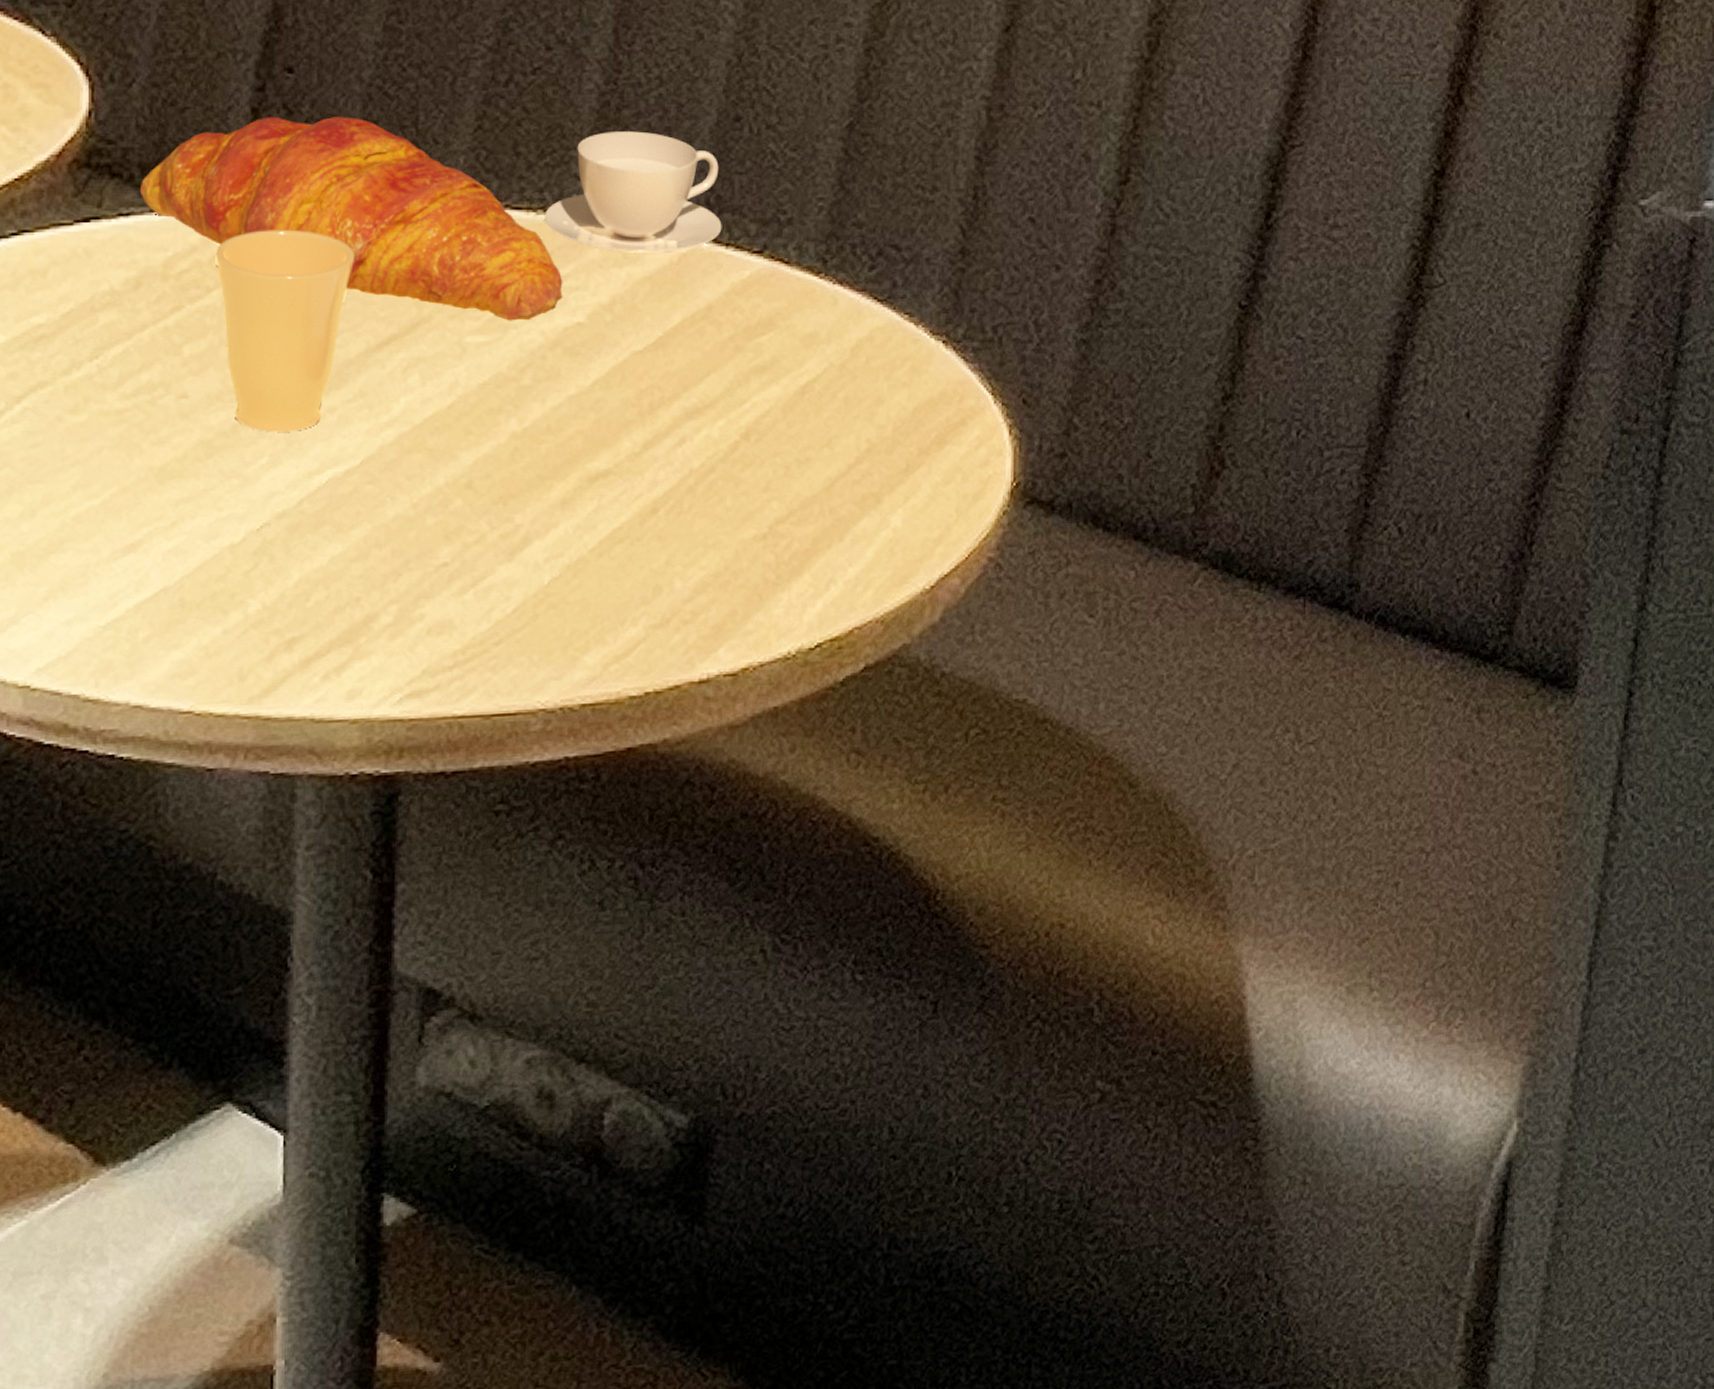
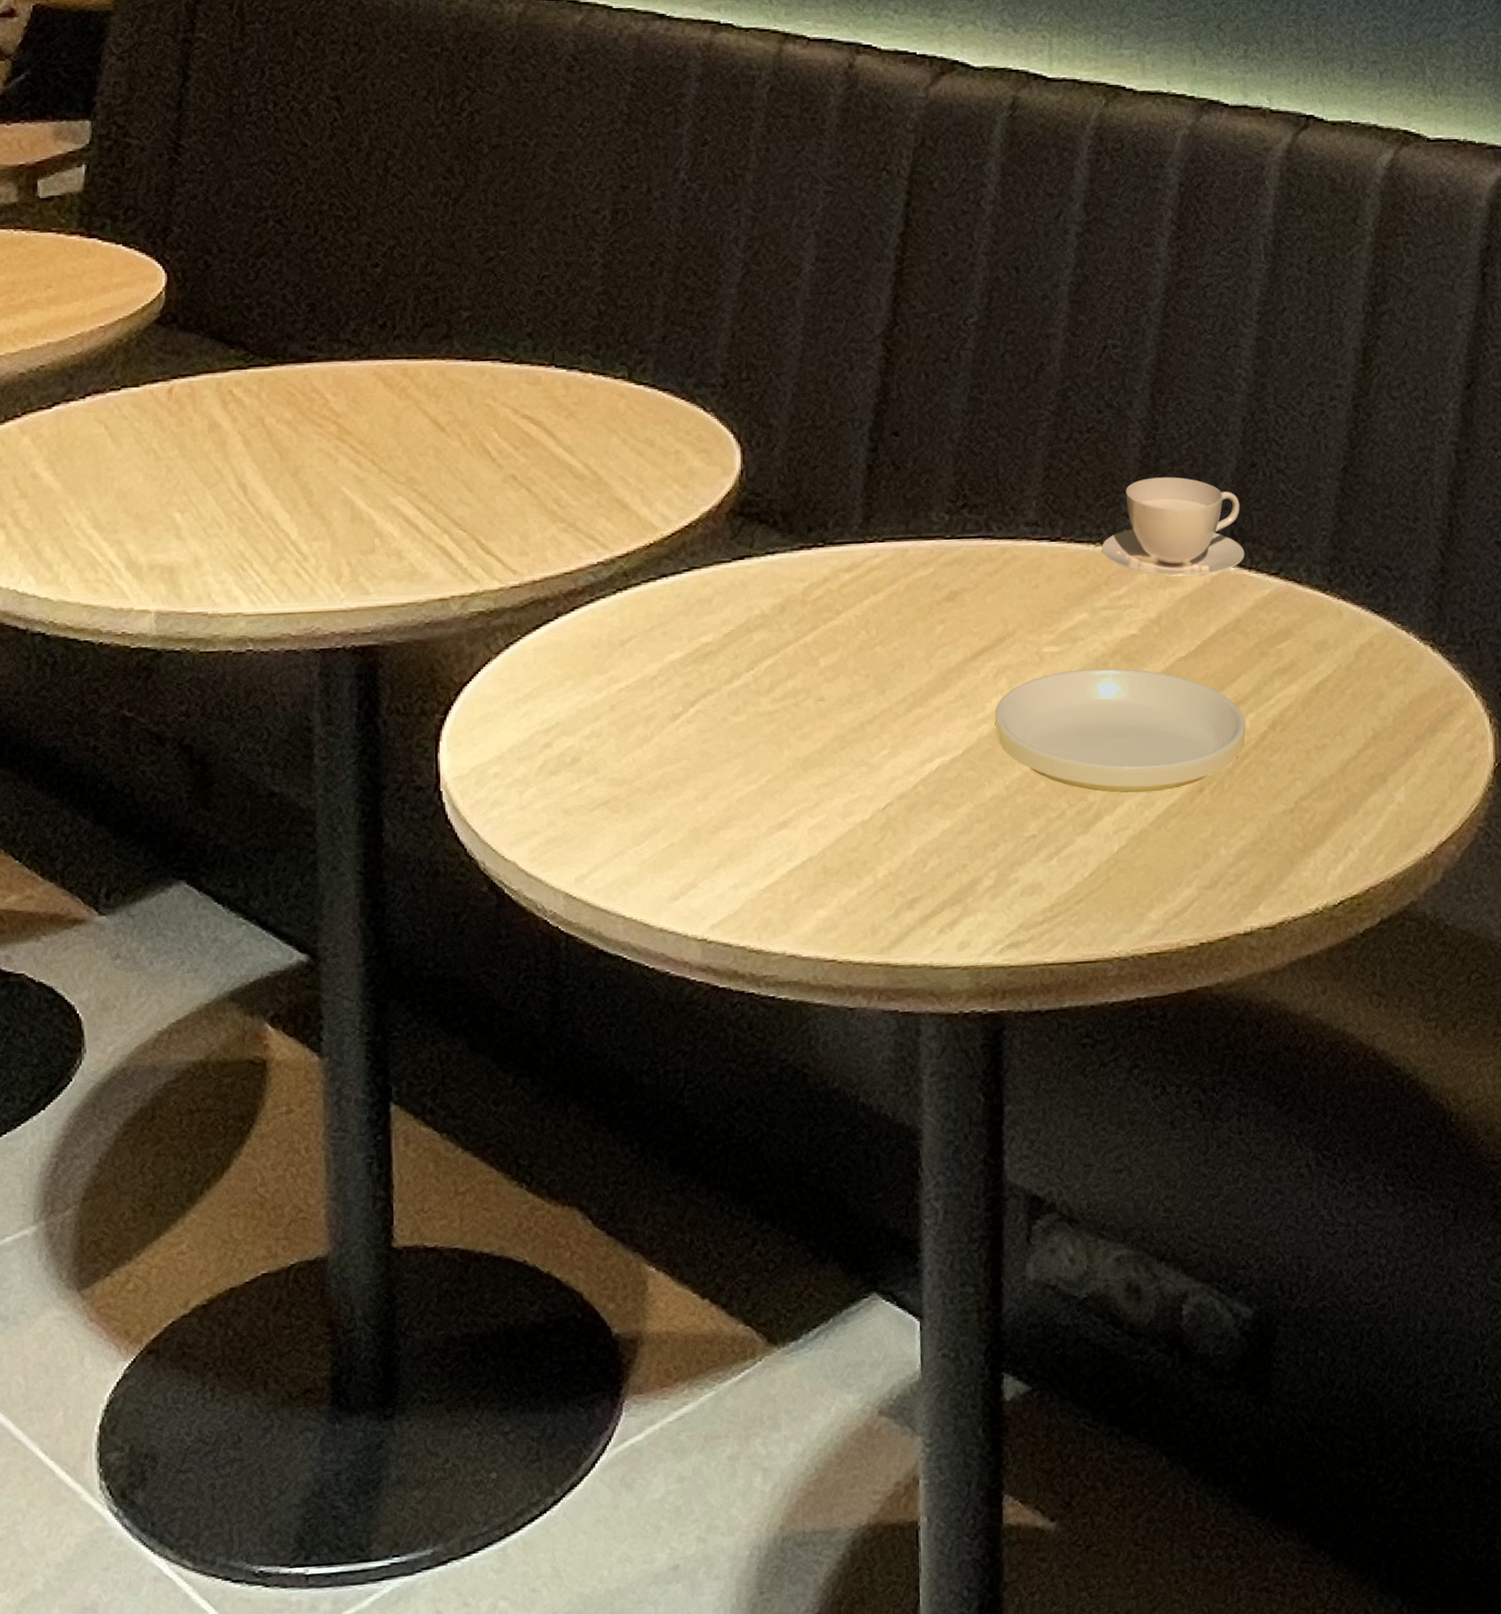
croissant: present [139,116,563,321] -> none [782,470,1119,634]
cup: present [215,229,355,432] -> none [843,562,953,728]
saucer: none [402,363,713,514] -> present [994,668,1246,794]

